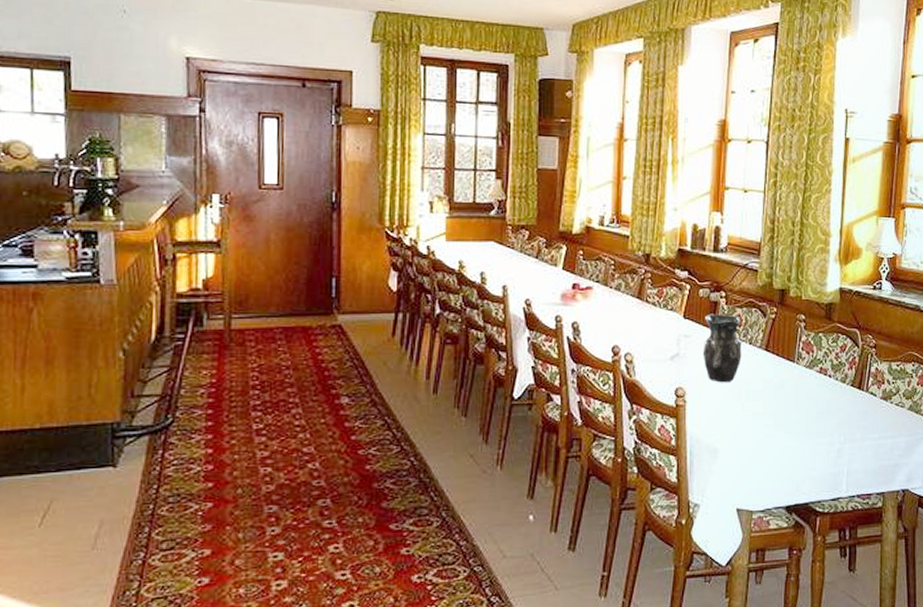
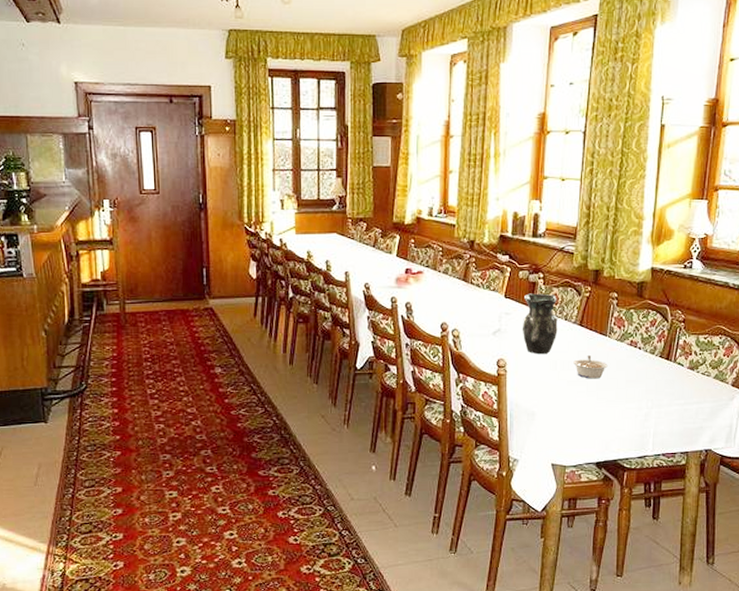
legume: none [759,384,796,411] -> present [573,355,608,379]

